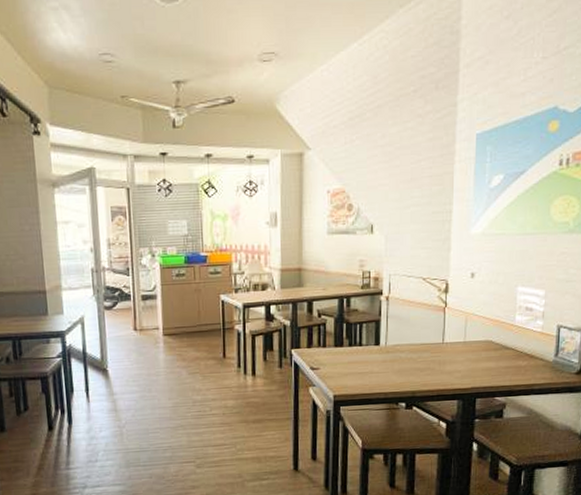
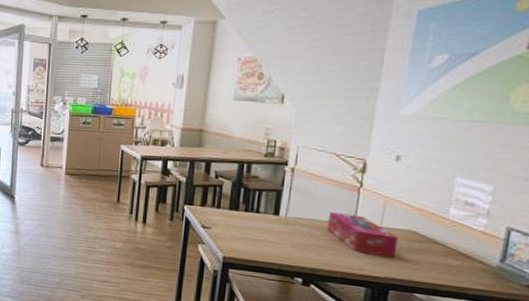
tissue box: none [422,333,479,369] -> present [327,212,399,258]

